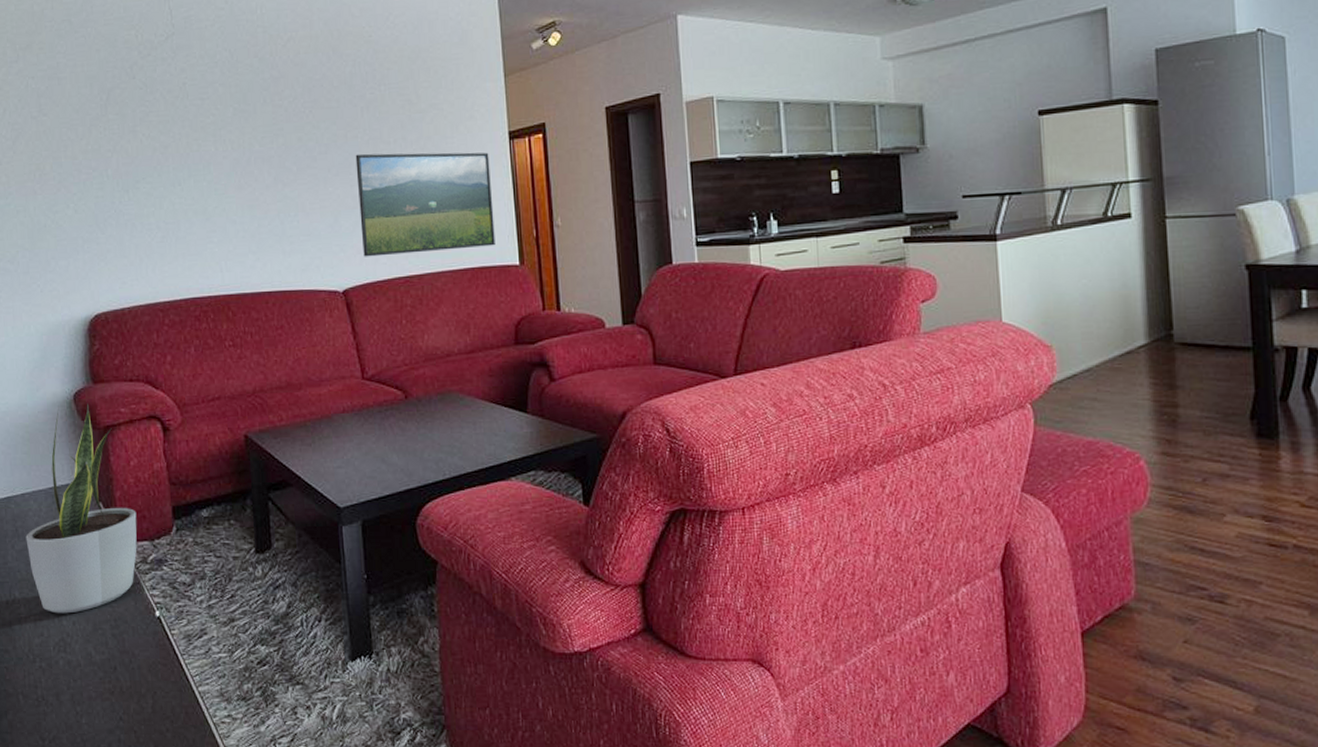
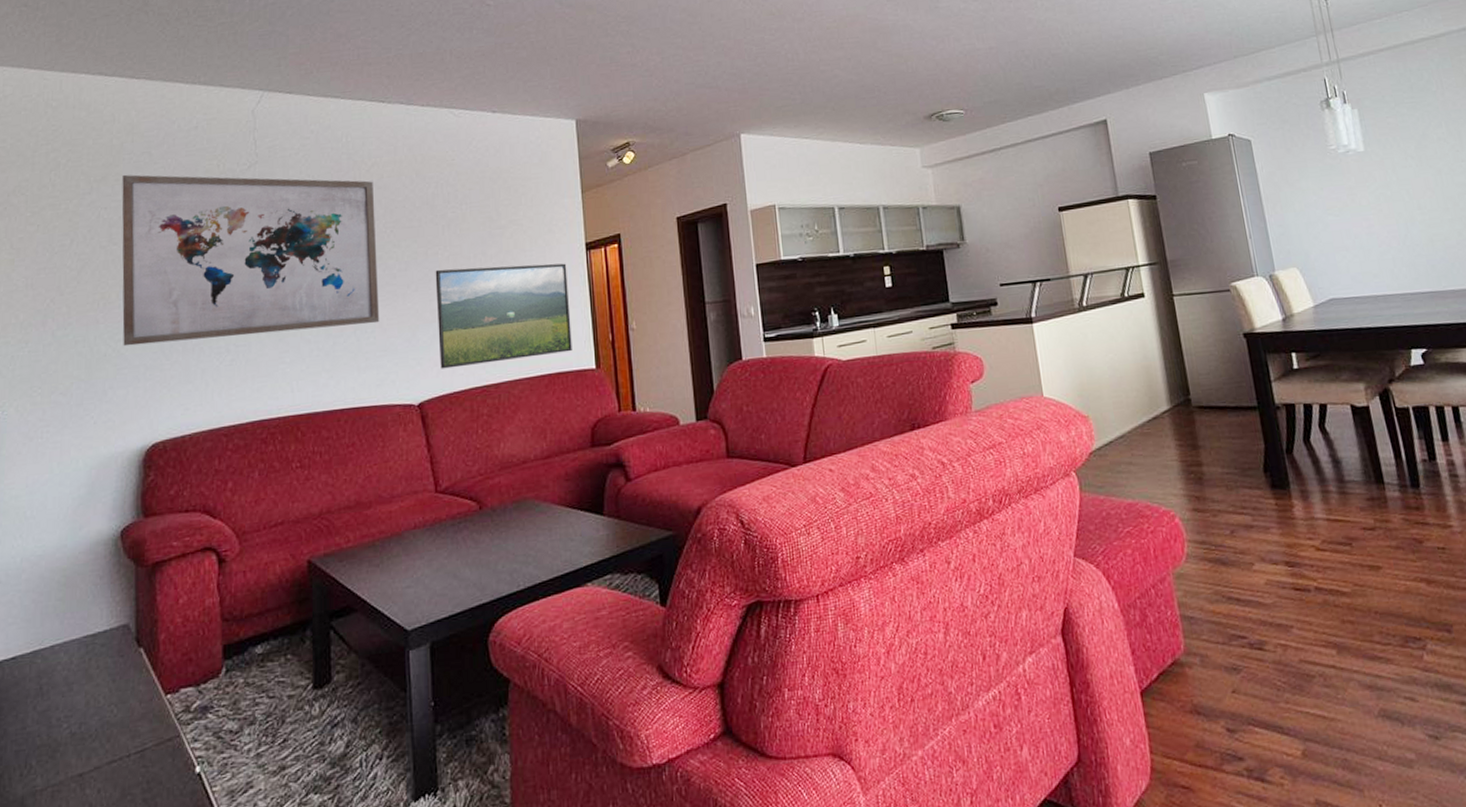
potted plant: present [25,403,137,614] -> none [50,539,182,782]
wall art: none [46,43,302,218] -> present [122,174,380,347]

